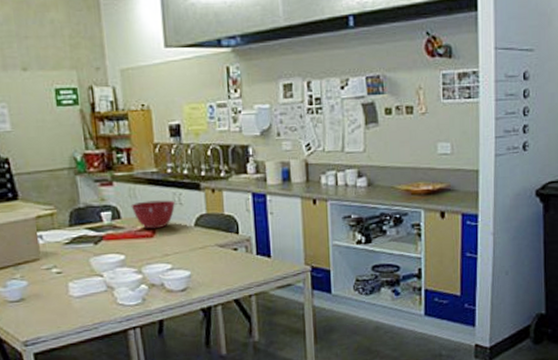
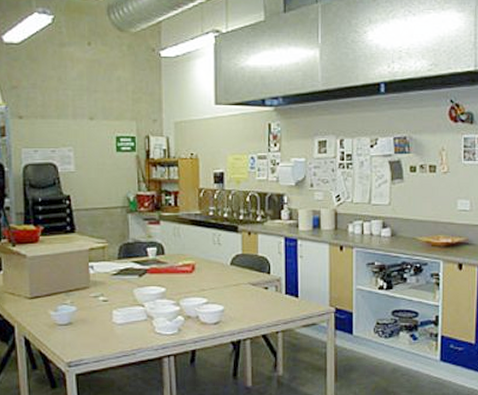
mixing bowl: present [131,200,176,228] -> none [174,240,215,265]

